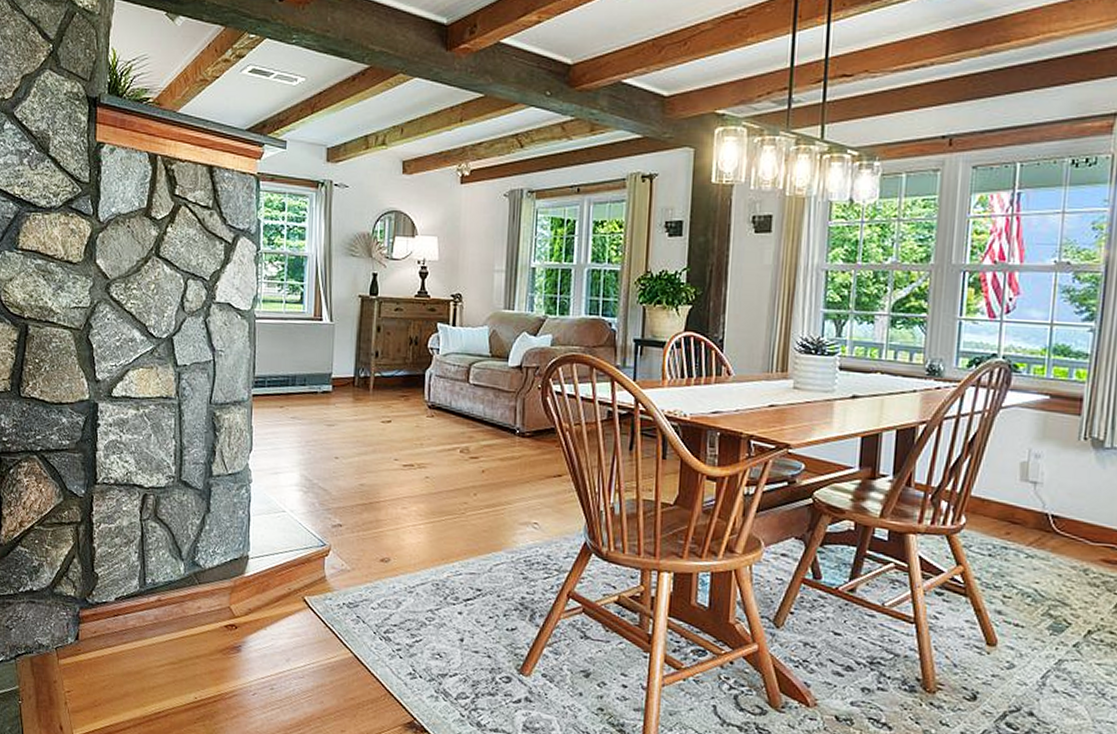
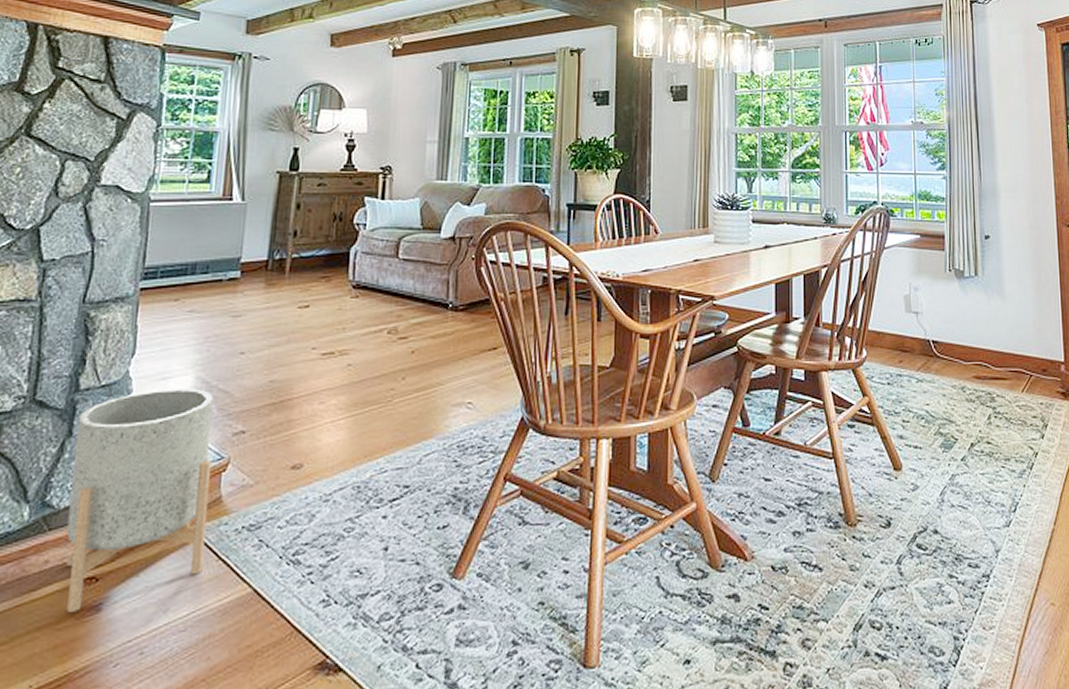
planter: none [212,481,316,649] -> present [66,388,213,612]

